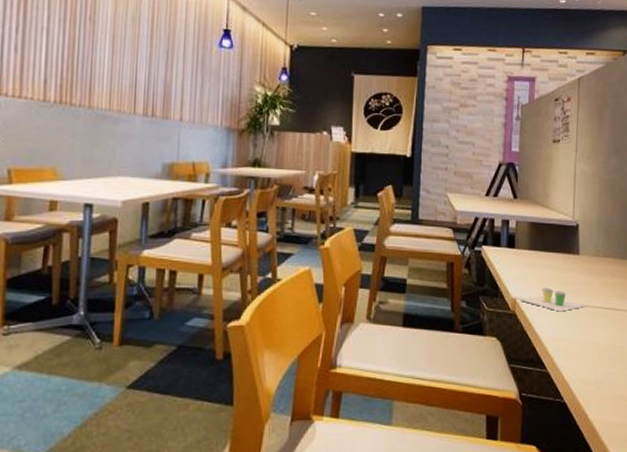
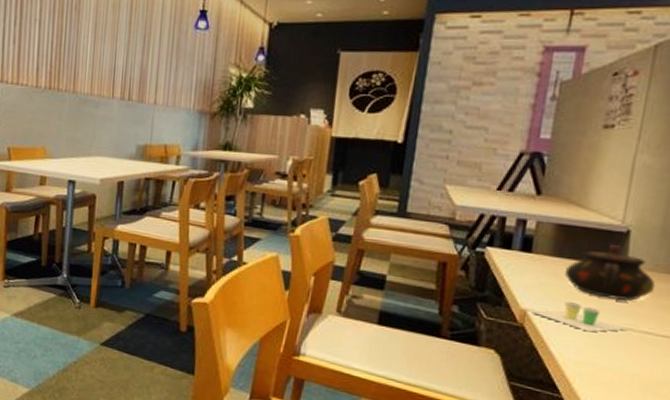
teapot: none [540,237,599,283] -> present [565,245,656,302]

